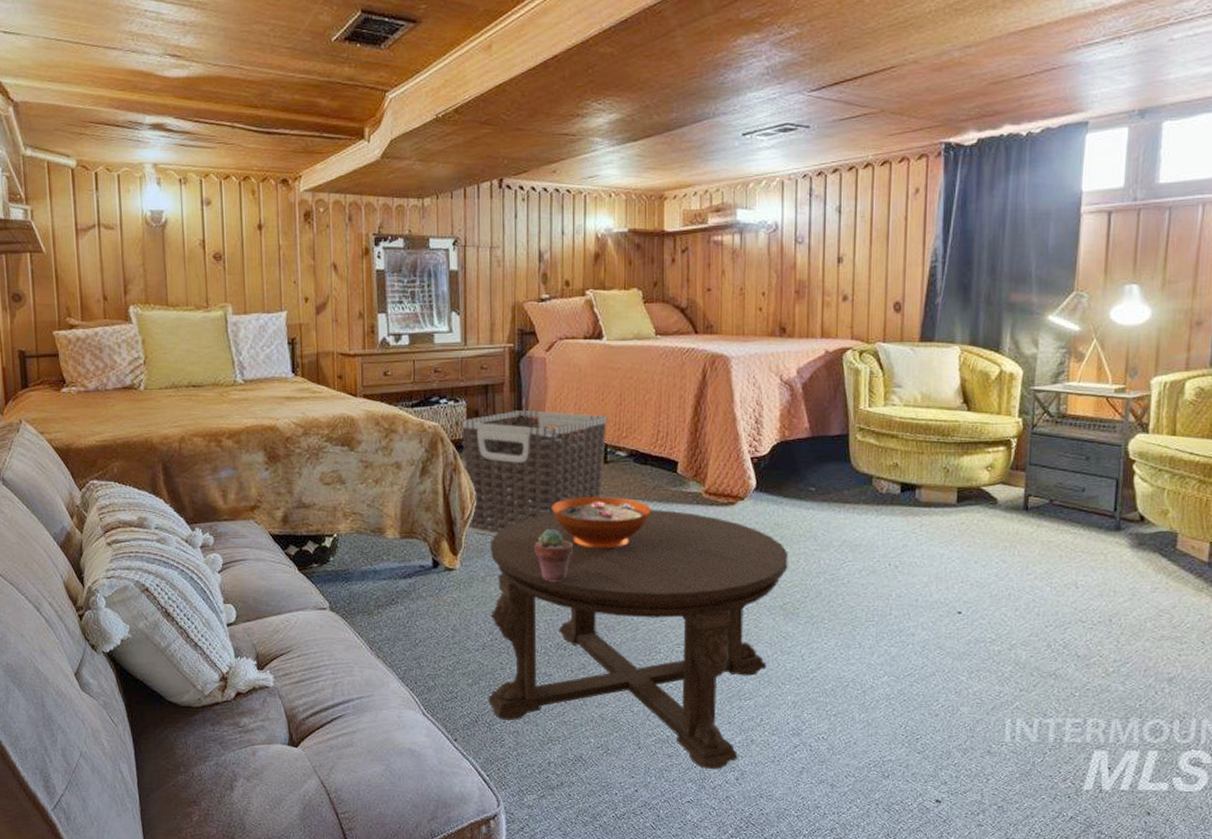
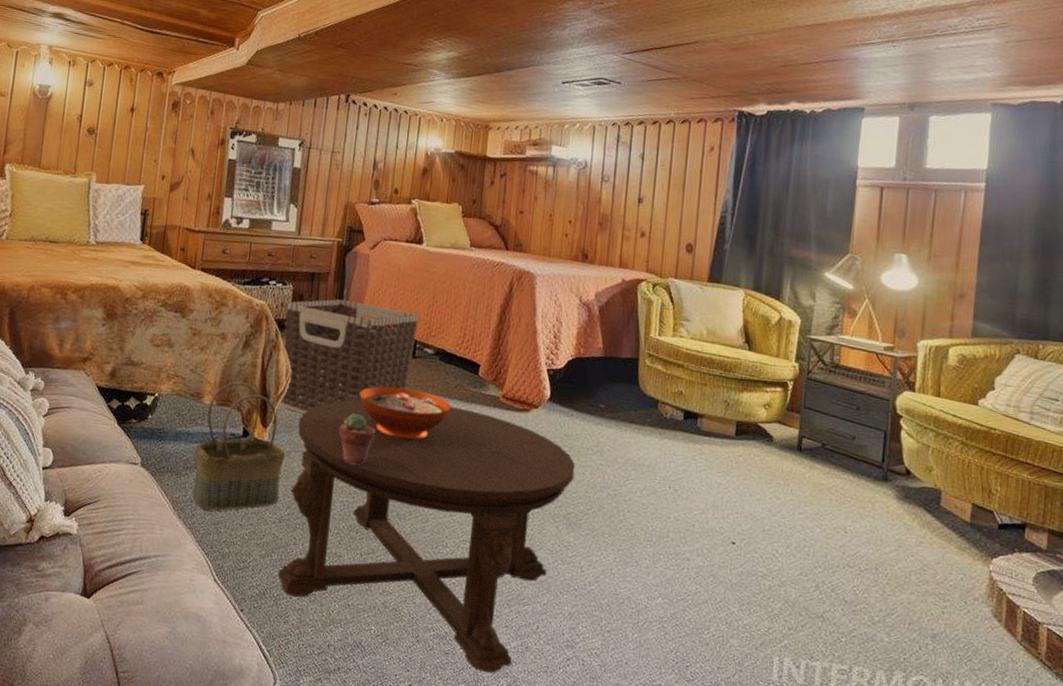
basket: none [384,511,481,646] -> present [192,382,286,511]

